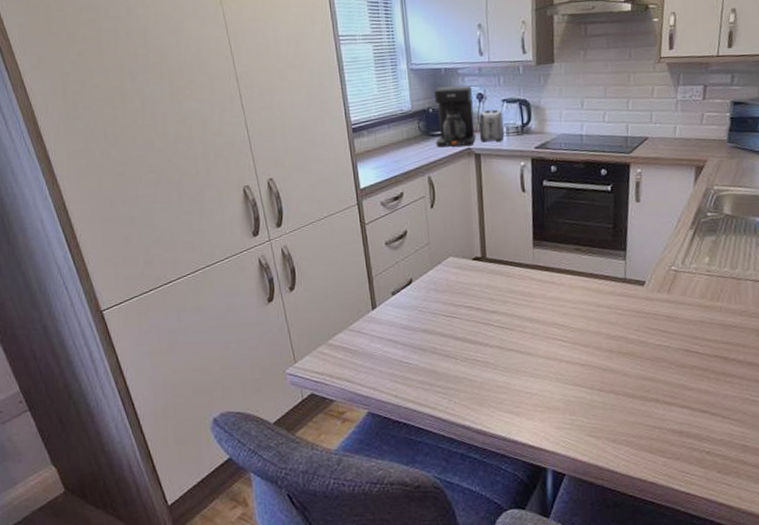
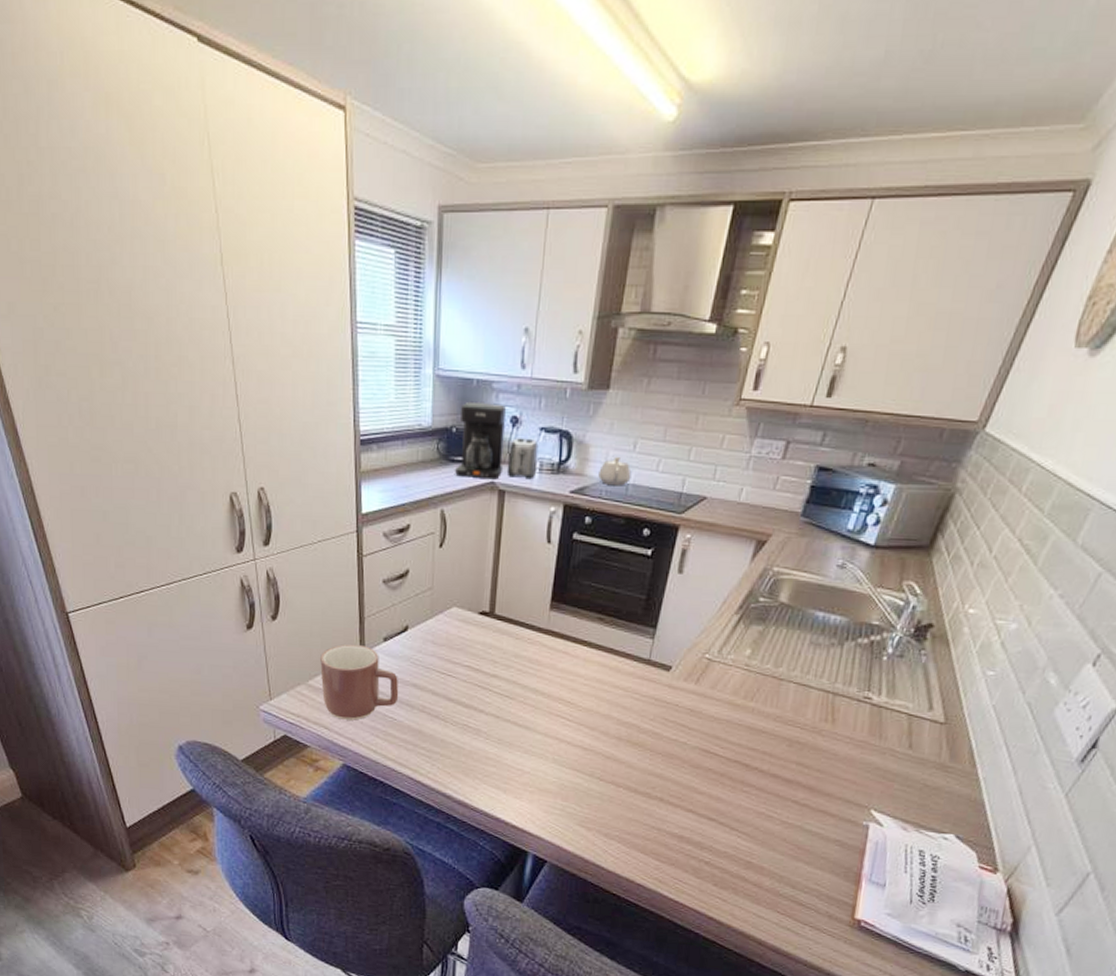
mug: none [337,301,412,371] -> present [320,643,399,720]
teapot: none [556,114,584,139] -> present [598,456,632,486]

